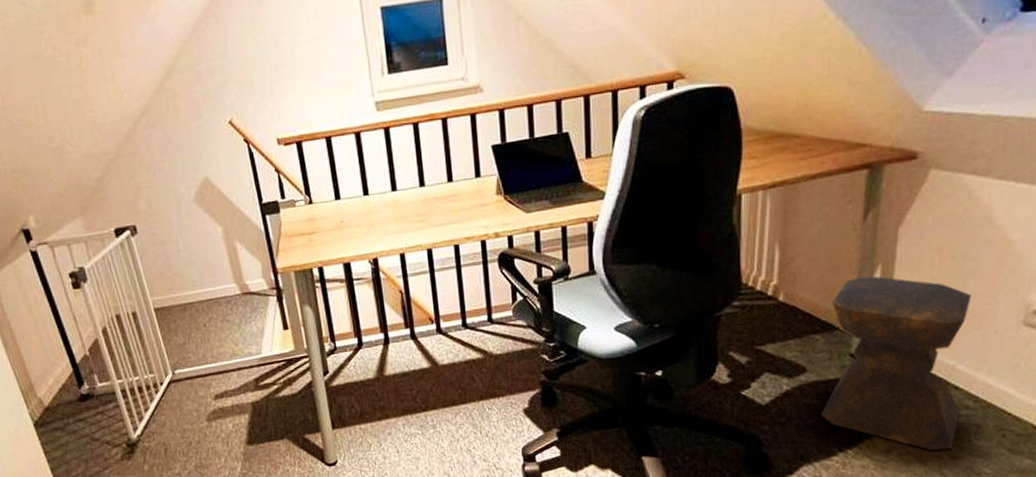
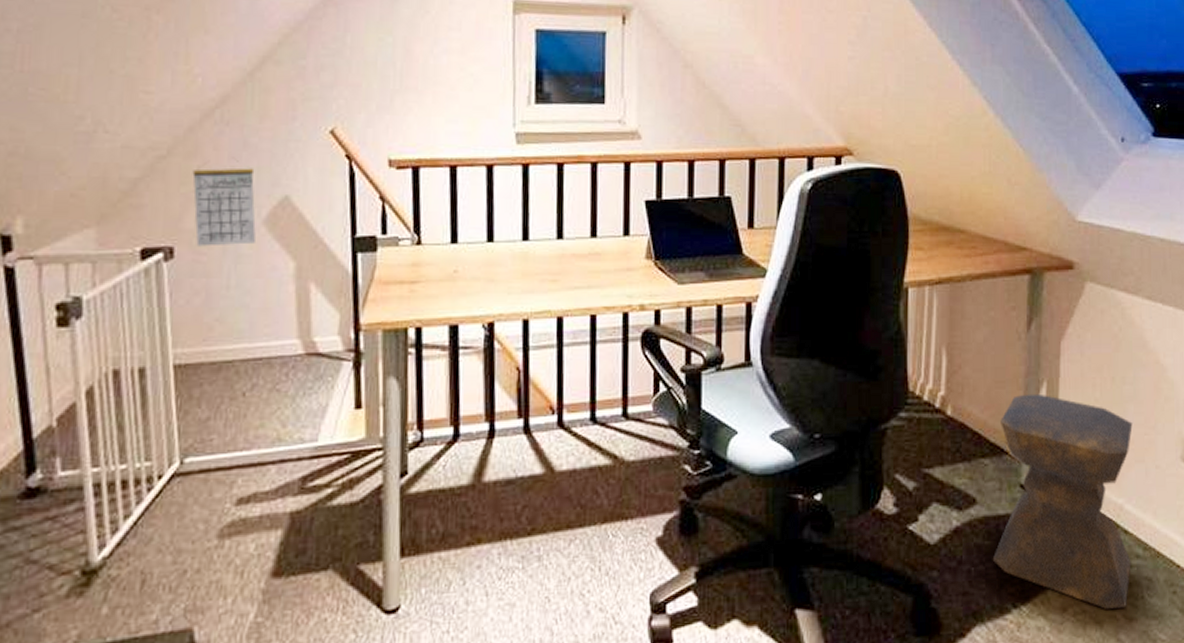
calendar: none [136,155,191,223] -> present [192,160,256,247]

